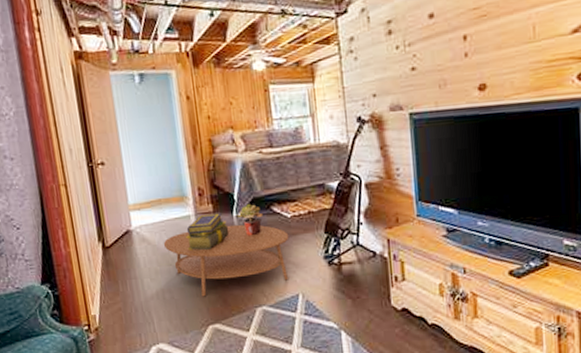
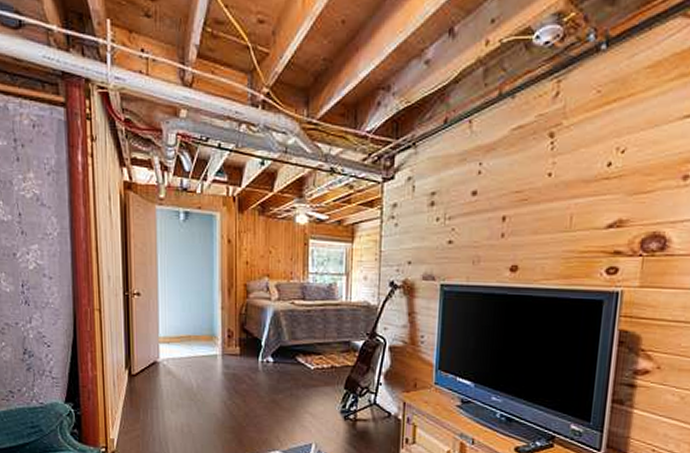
coffee table: present [163,224,289,297] -> none [187,369,310,435]
stack of books: present [186,212,230,251] -> none [210,355,253,391]
potted plant: present [236,203,264,236] -> none [261,350,288,383]

